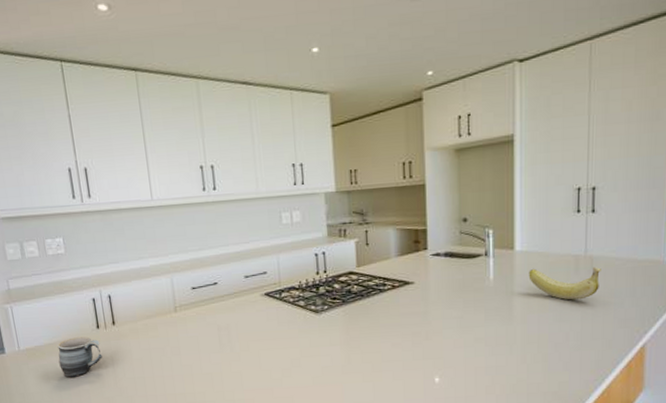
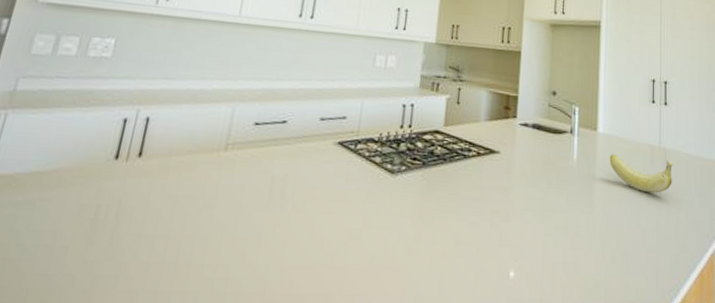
mug: present [57,337,102,378] -> none [39,167,112,227]

